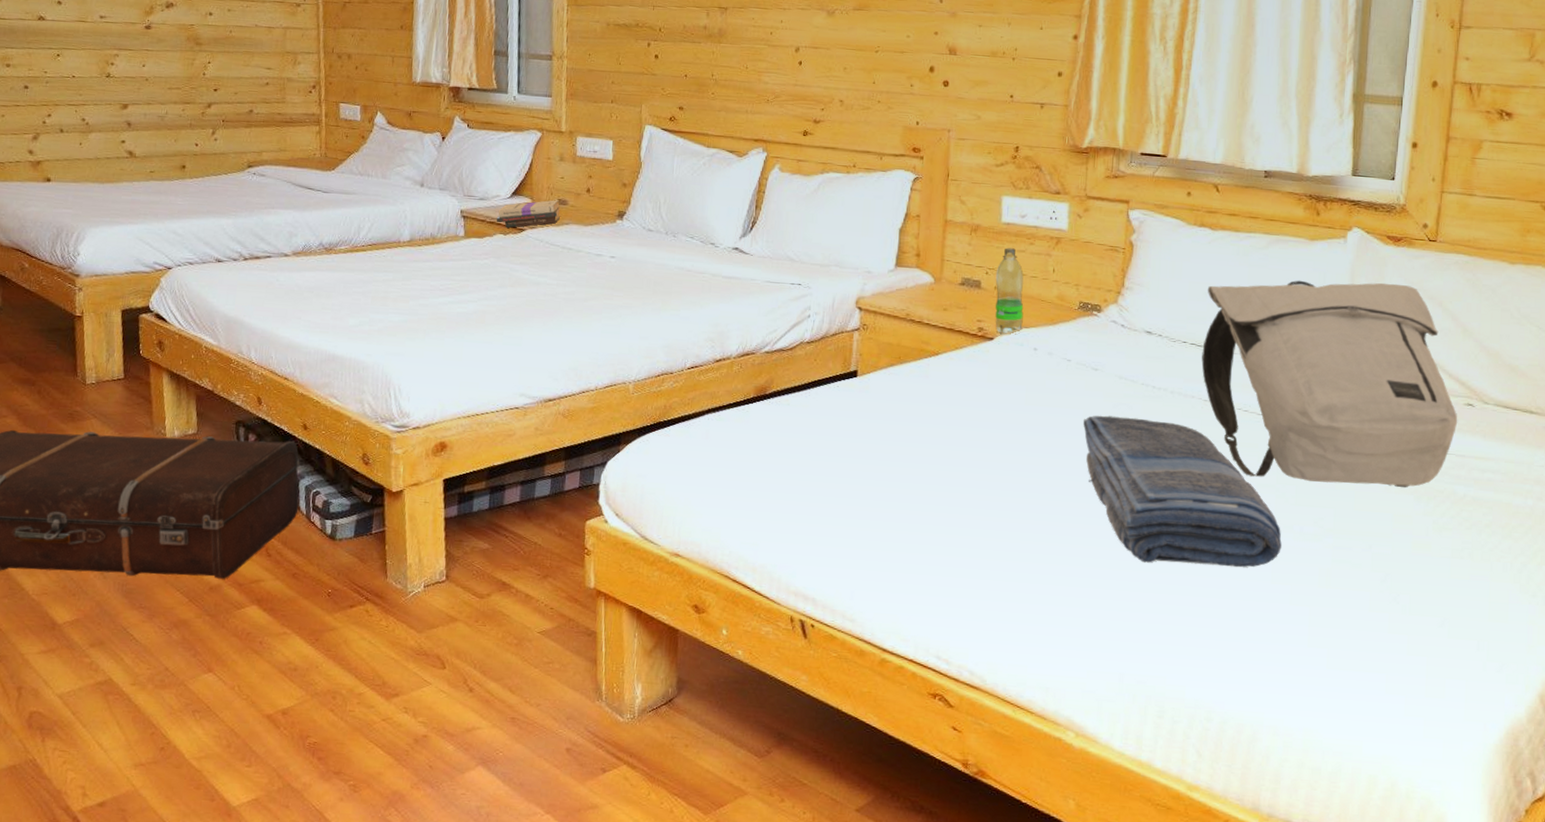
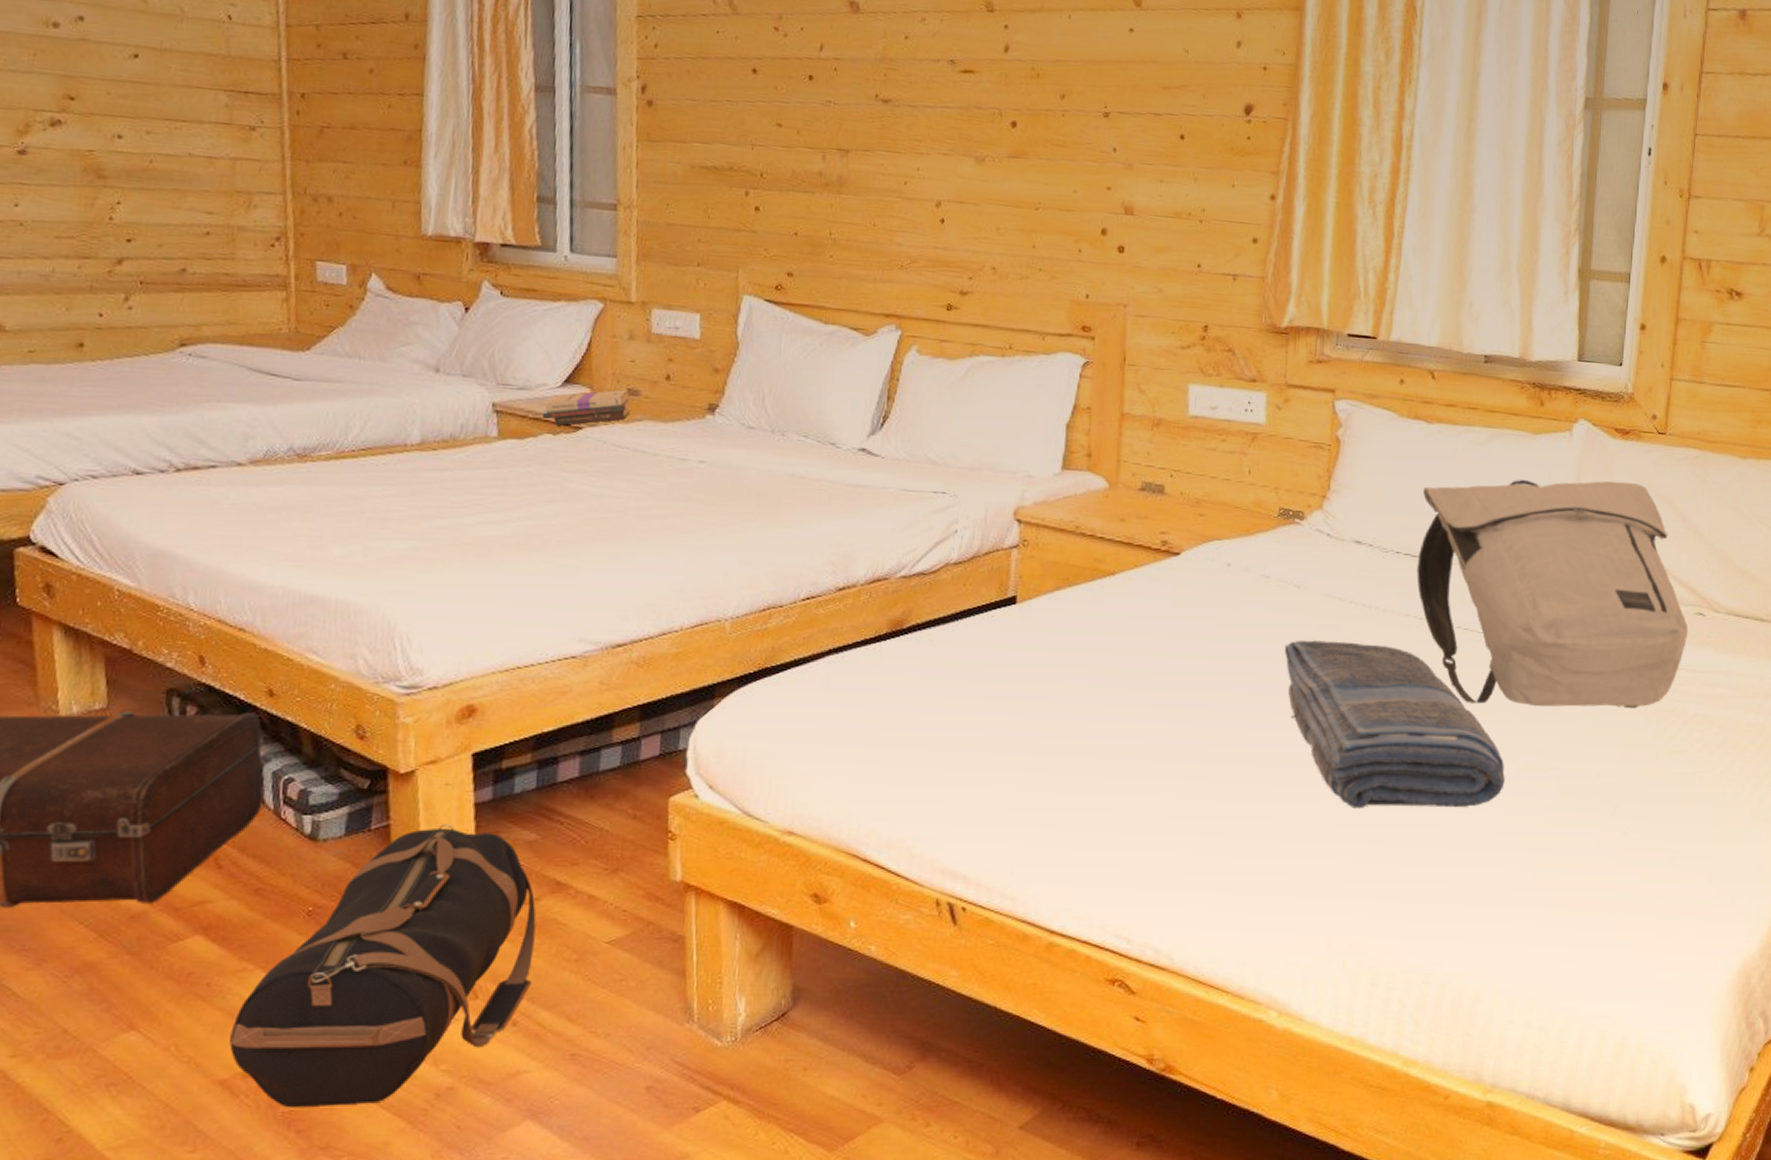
duffel bag: none [274,532,488,742] -> present [229,824,536,1107]
bottle: present [995,248,1024,336] -> none [1181,445,1215,549]

